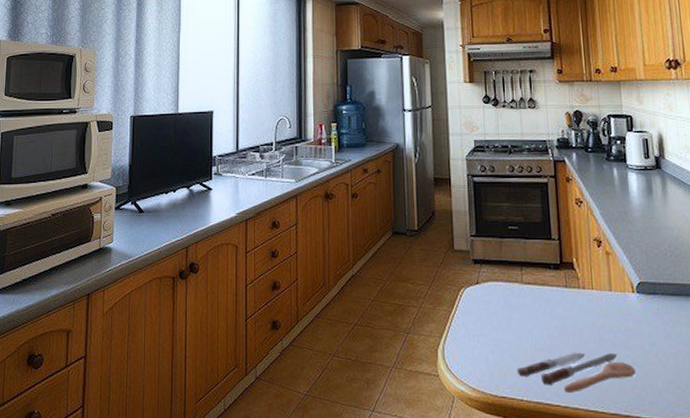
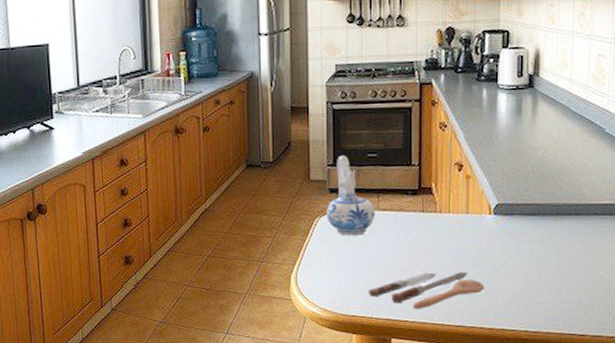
ceramic pitcher: none [471,226,520,309] -> present [327,155,375,236]

